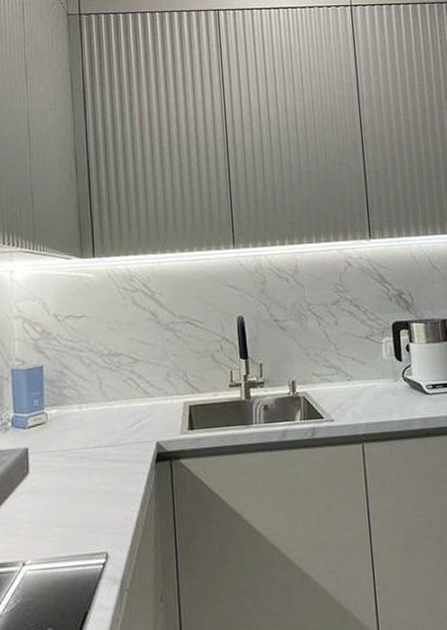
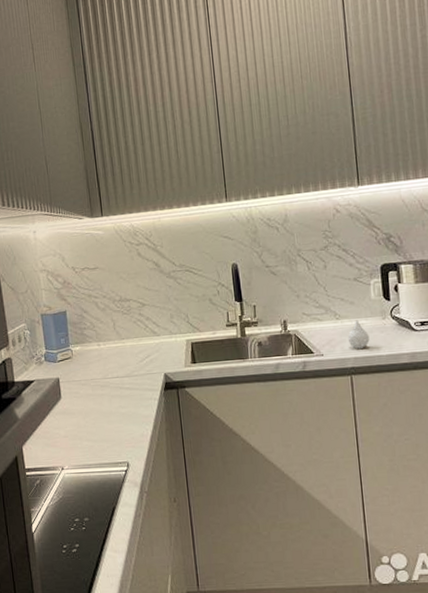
vase: none [359,381,382,414] -> present [347,320,370,349]

